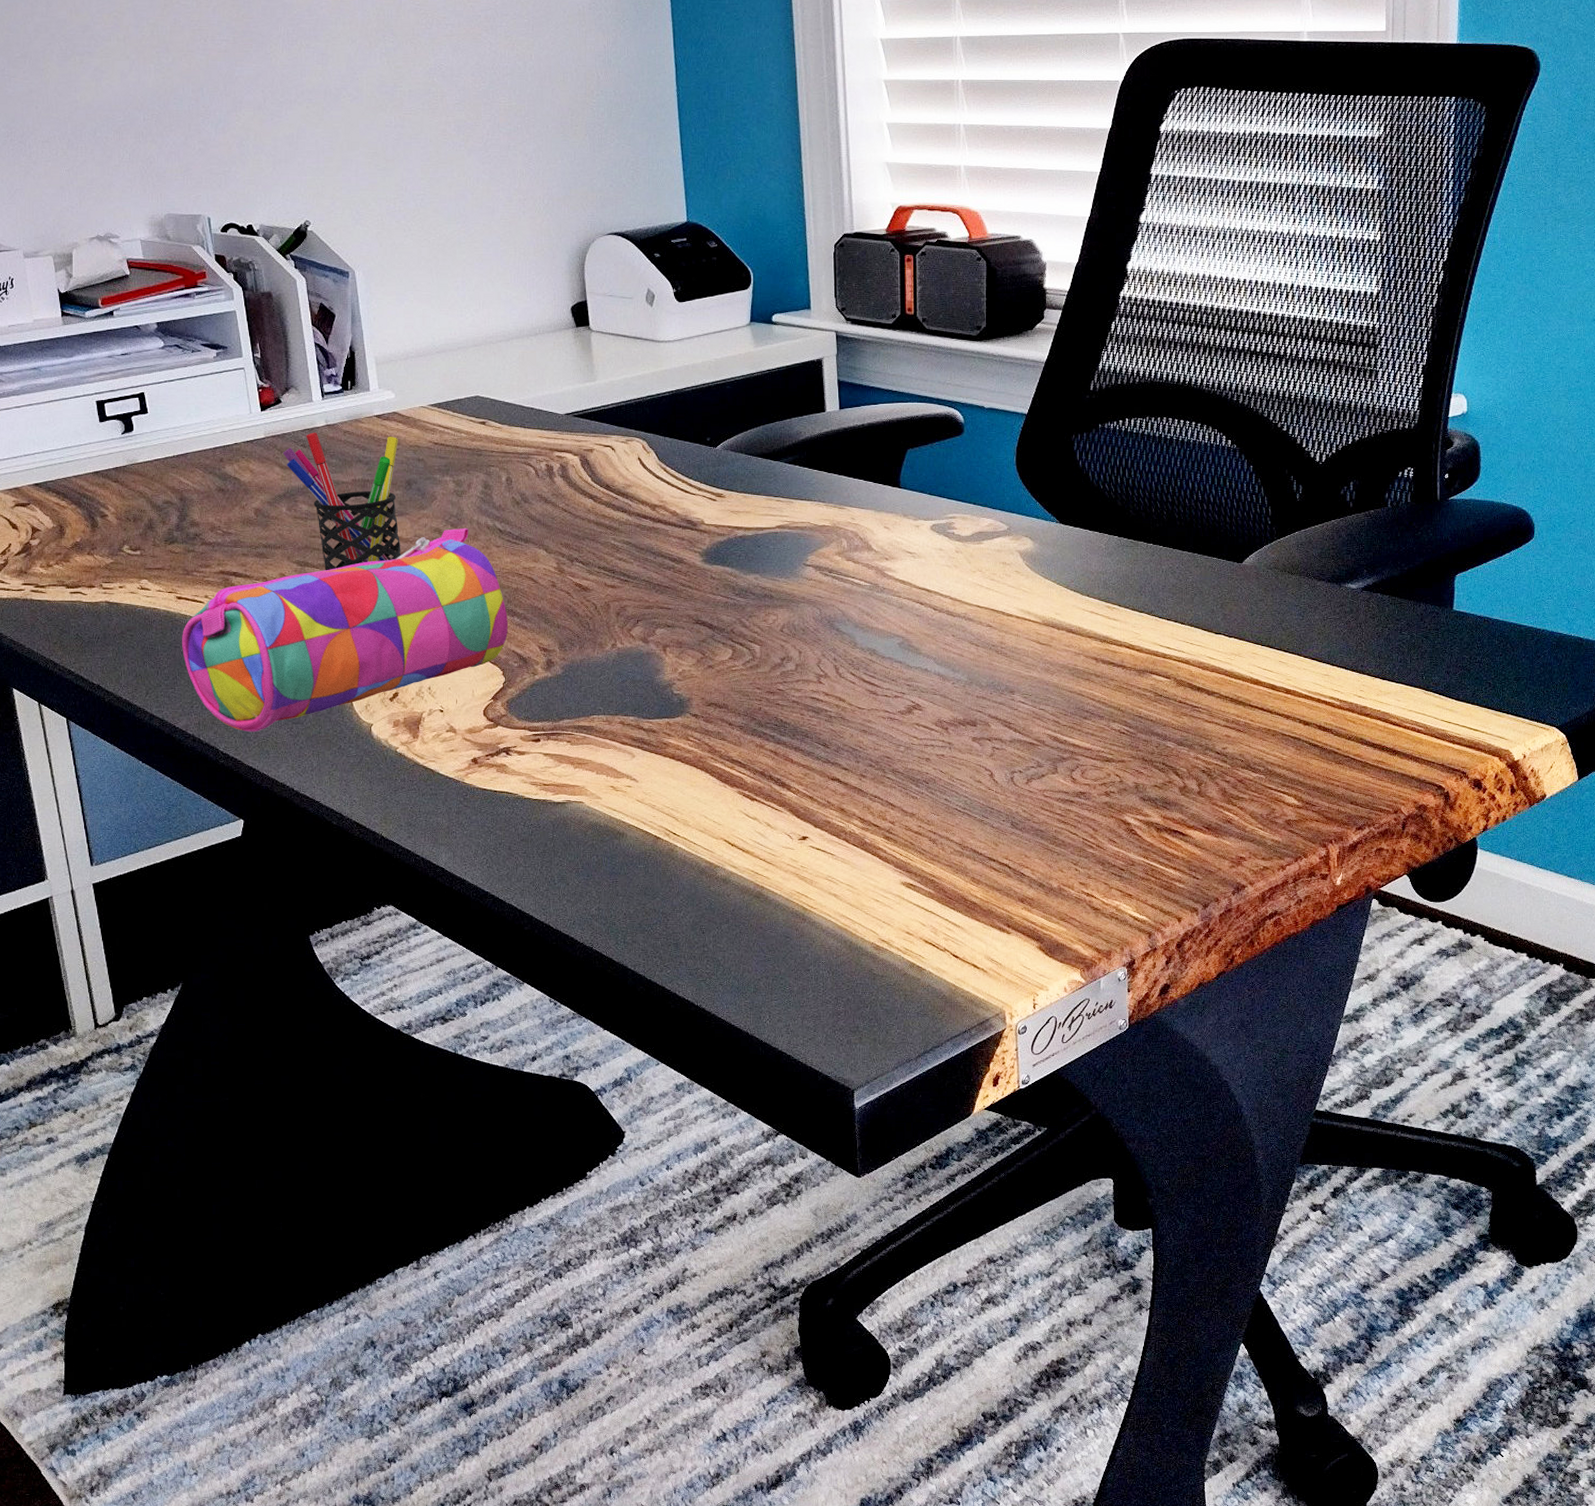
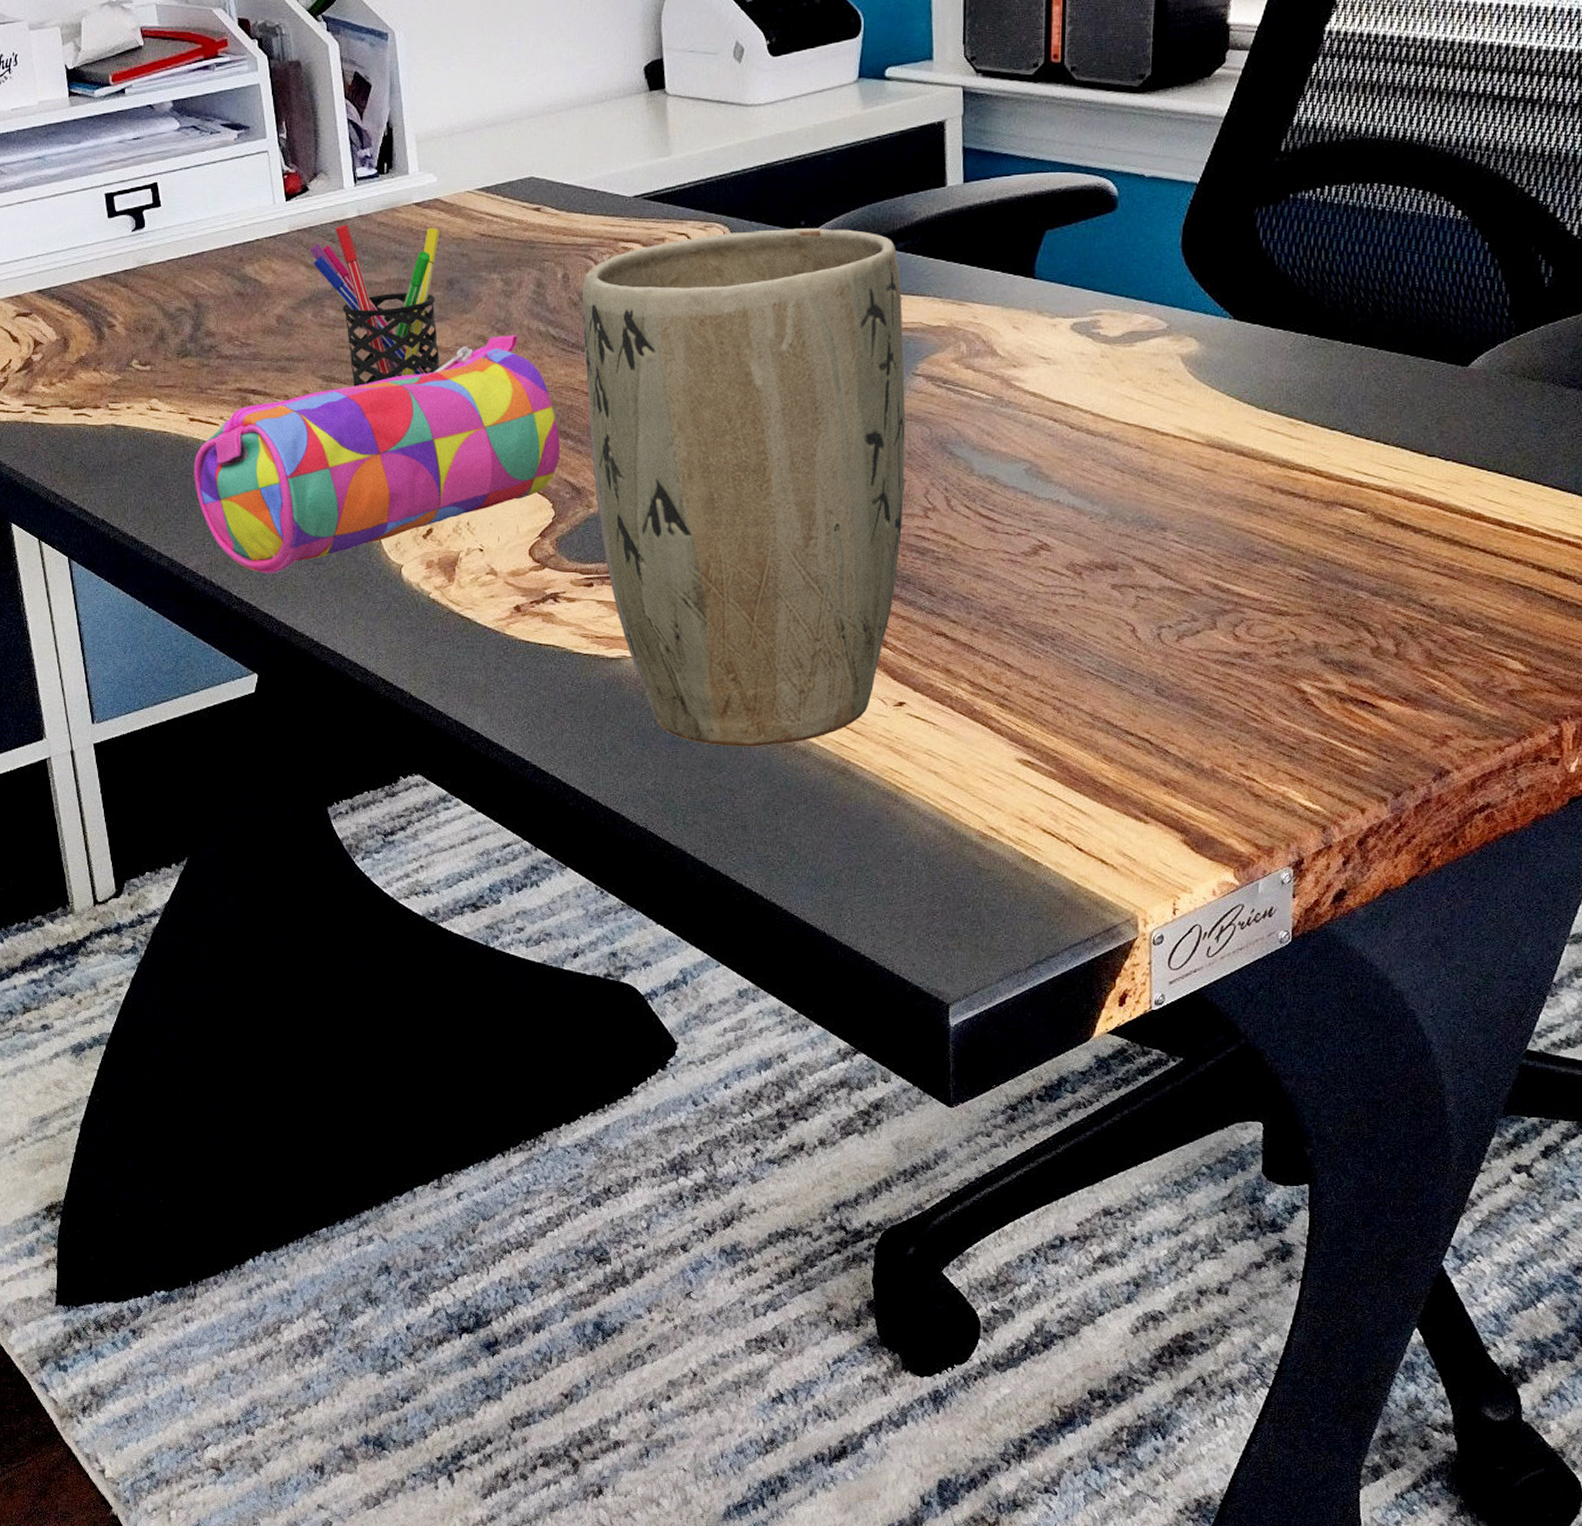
plant pot: none [524,444,801,876] -> present [582,228,906,747]

